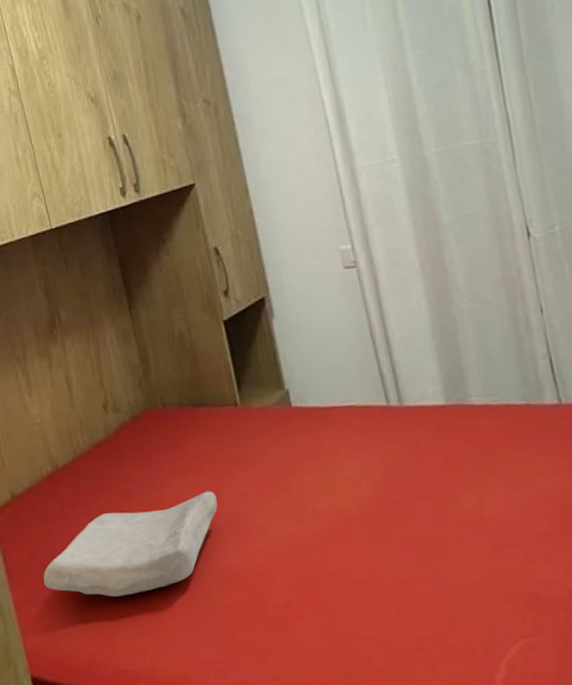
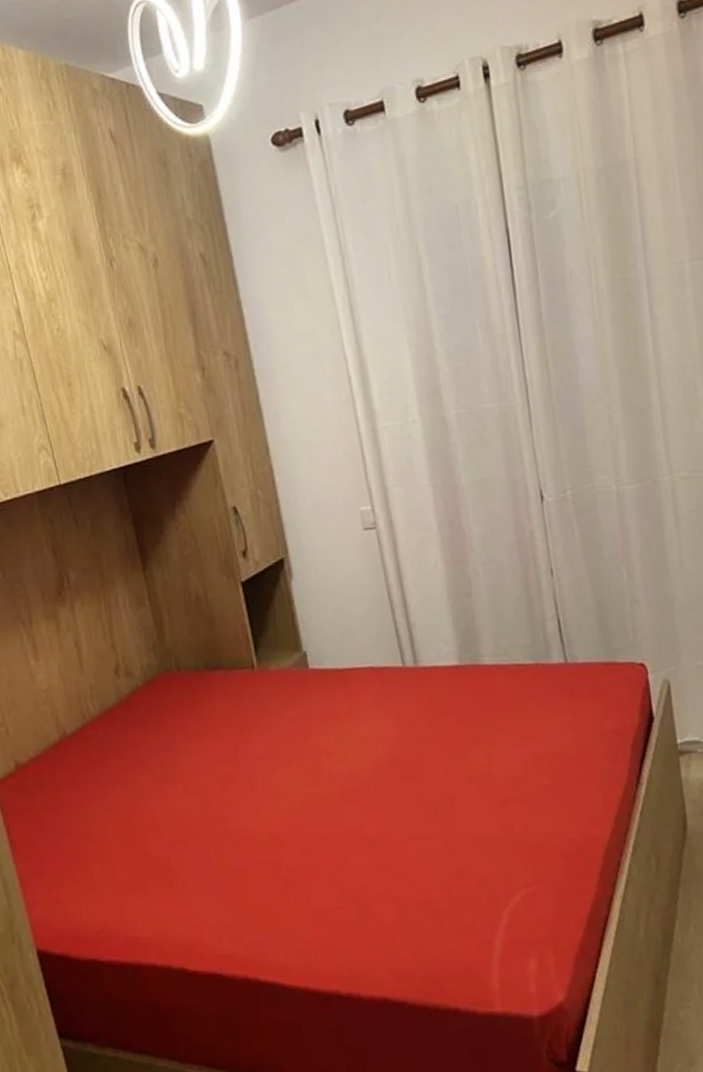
soap bar: present [43,491,218,597] -> none [50,755,233,865]

